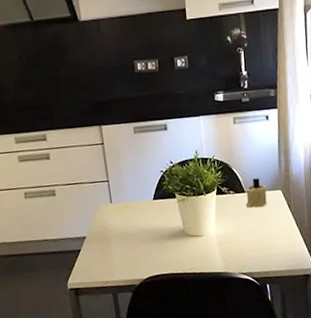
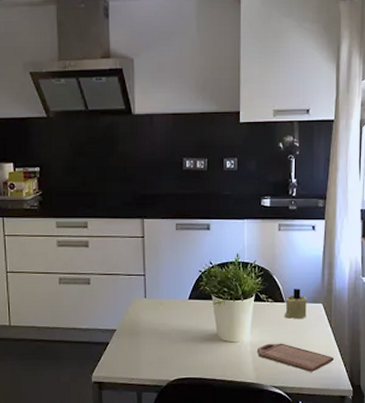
cutting board: none [222,231,296,256] -> present [256,343,334,372]

